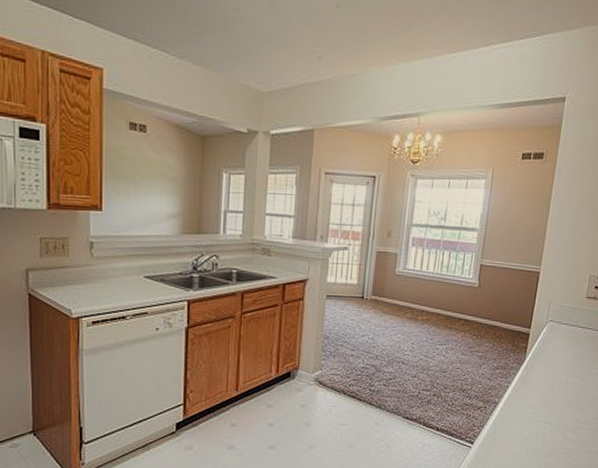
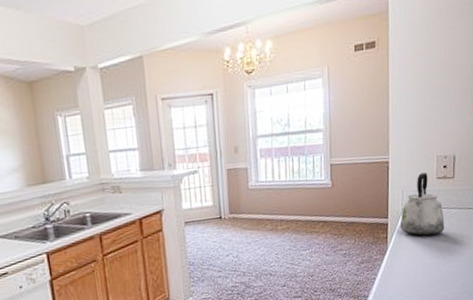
kettle: none [542,289,589,355] -> present [400,172,445,236]

